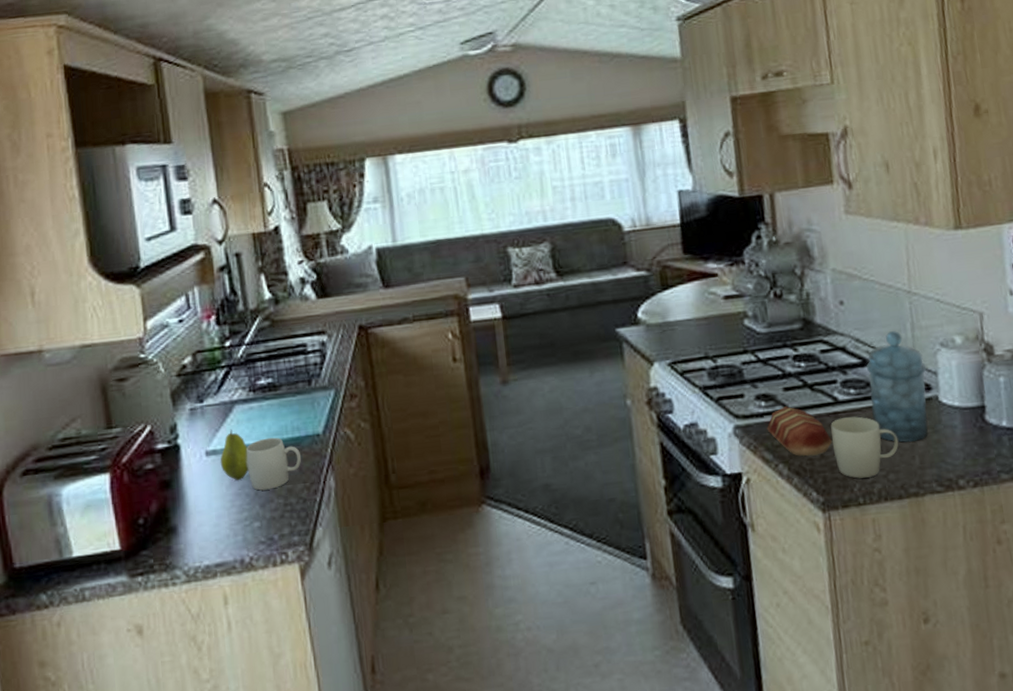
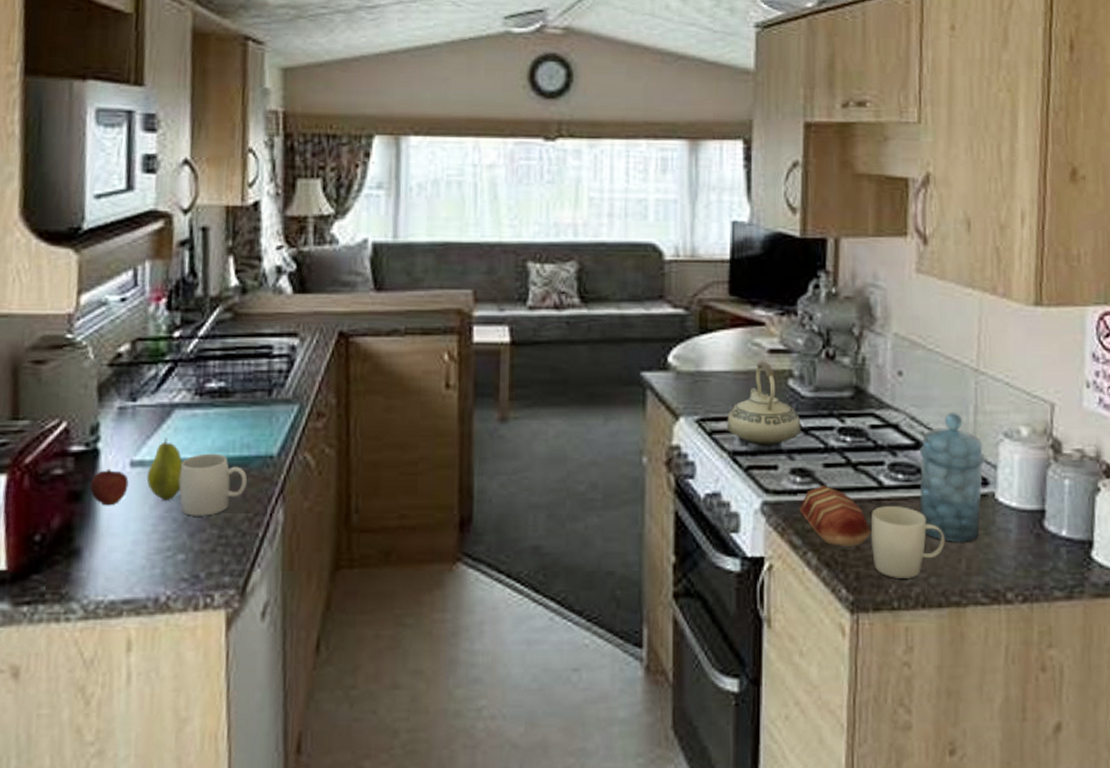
fruit: none [175,459,207,490] -> present [89,468,129,506]
teakettle: none [695,305,761,379] -> present [727,360,801,445]

